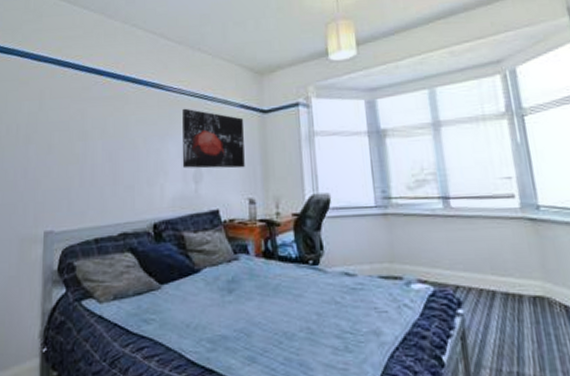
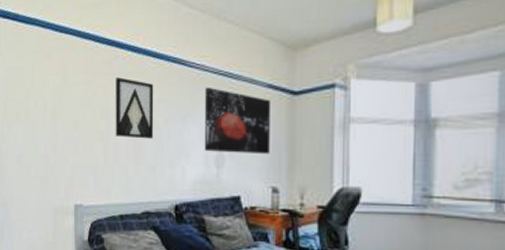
wall art: none [92,101,132,159] -> present [115,77,154,139]

